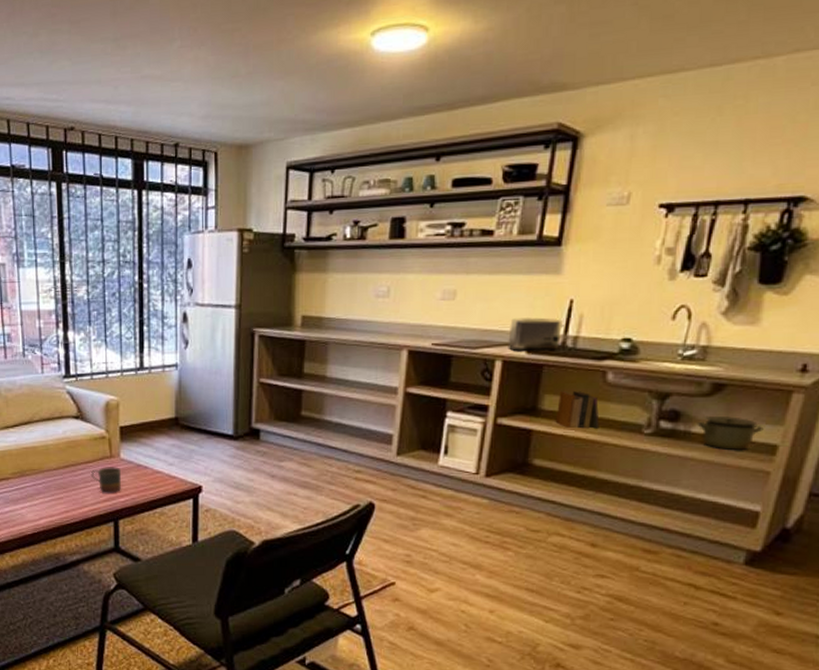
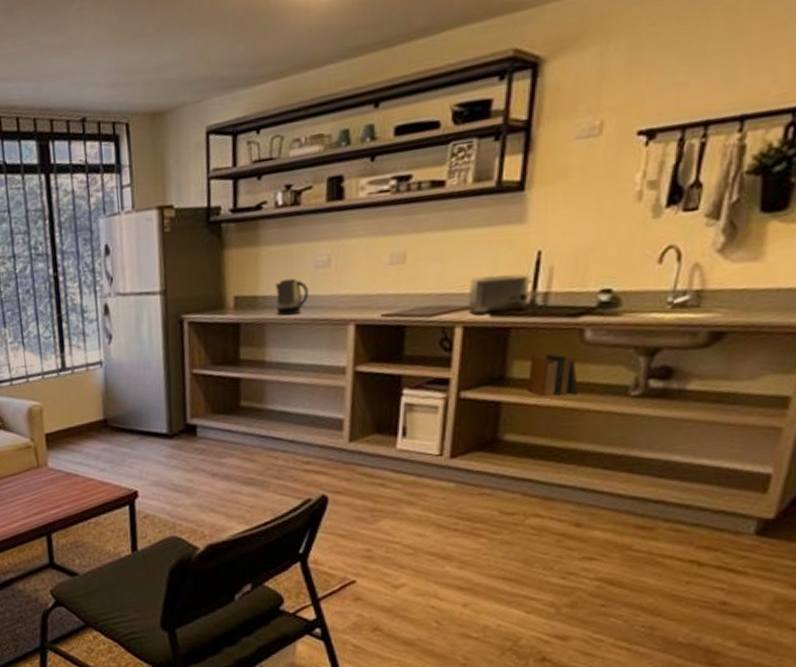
mug: present [91,467,122,493] -> none [19,477,52,506]
kettle: none [340,304,369,337] -> present [276,278,309,316]
saucepan: present [697,416,764,450] -> none [693,368,773,407]

